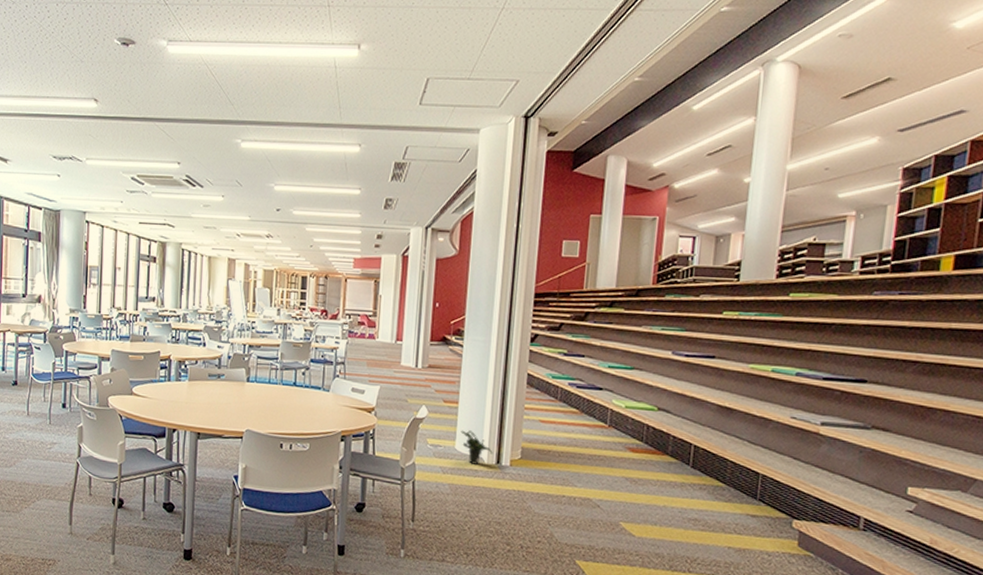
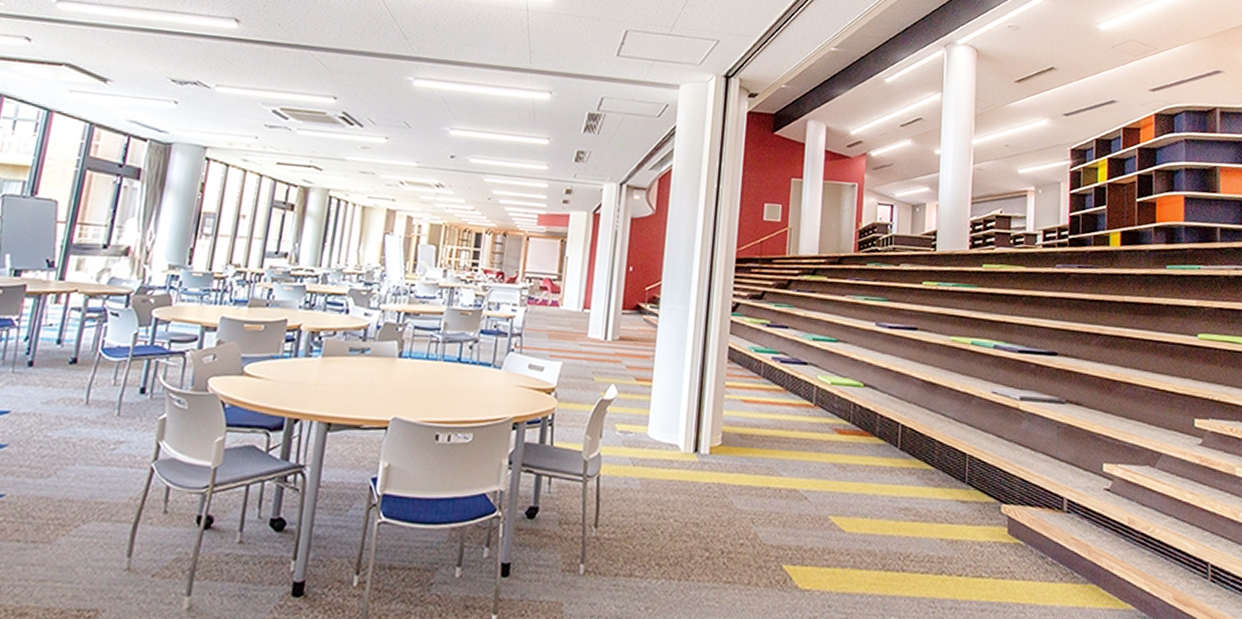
potted plant: present [461,430,493,465] -> none [654,413,691,454]

